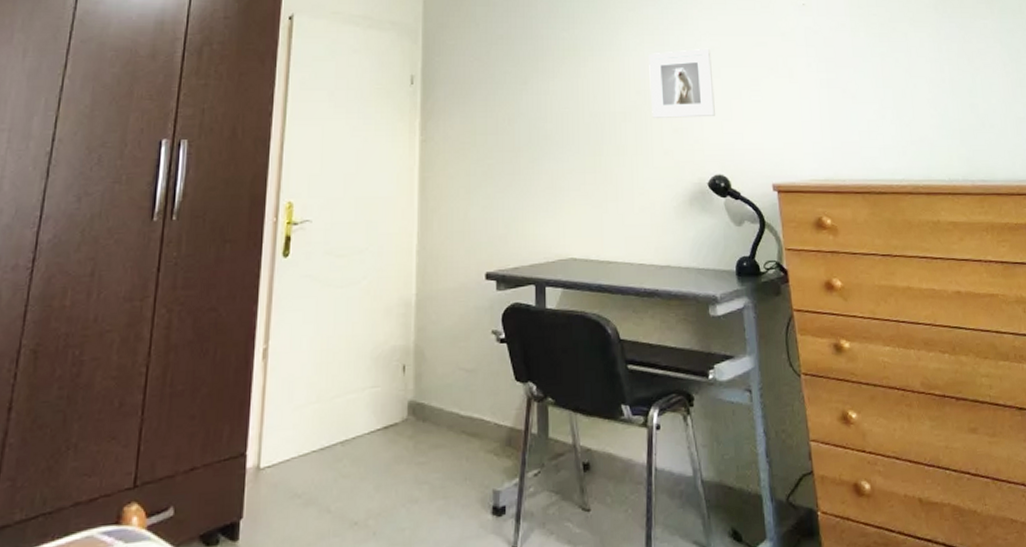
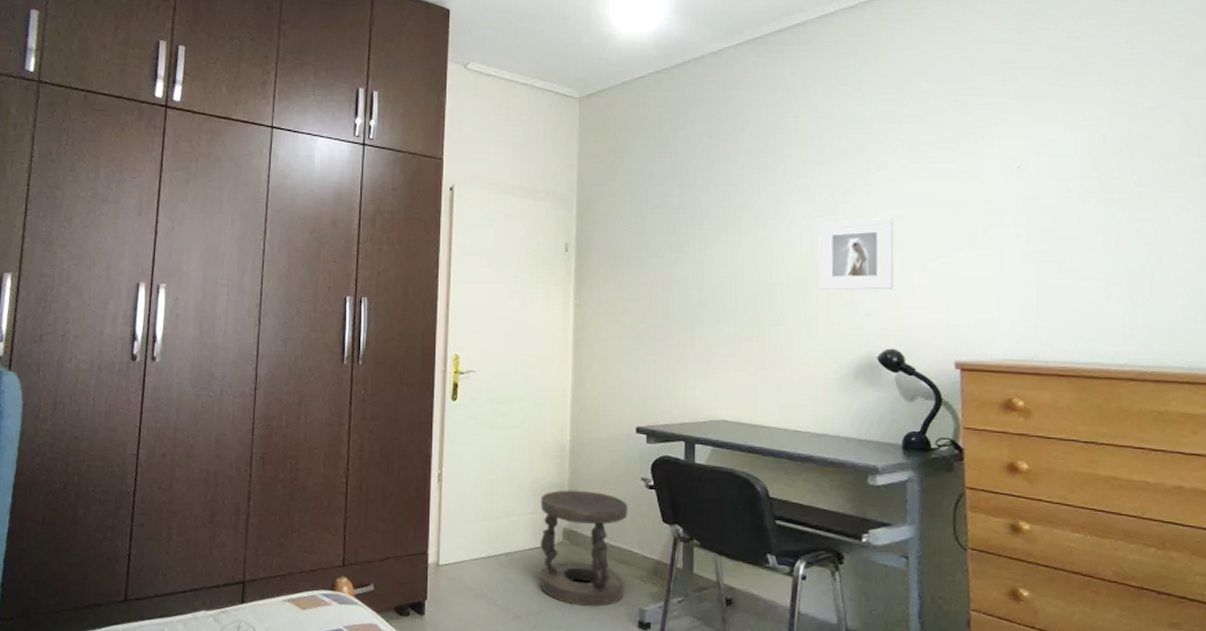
stool: none [381,352,479,498] -> present [540,490,628,607]

